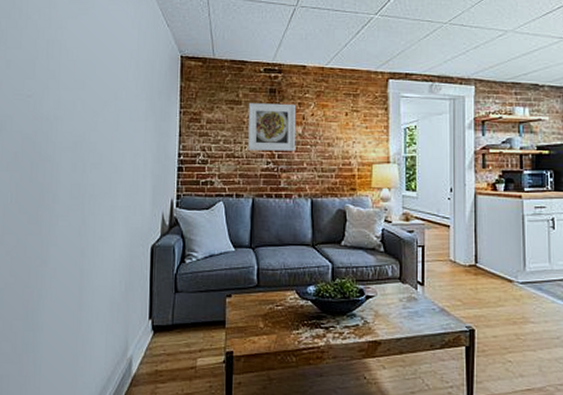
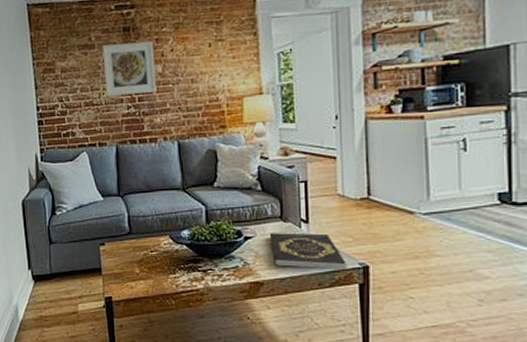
book: none [388,293,456,332] -> present [269,232,347,269]

